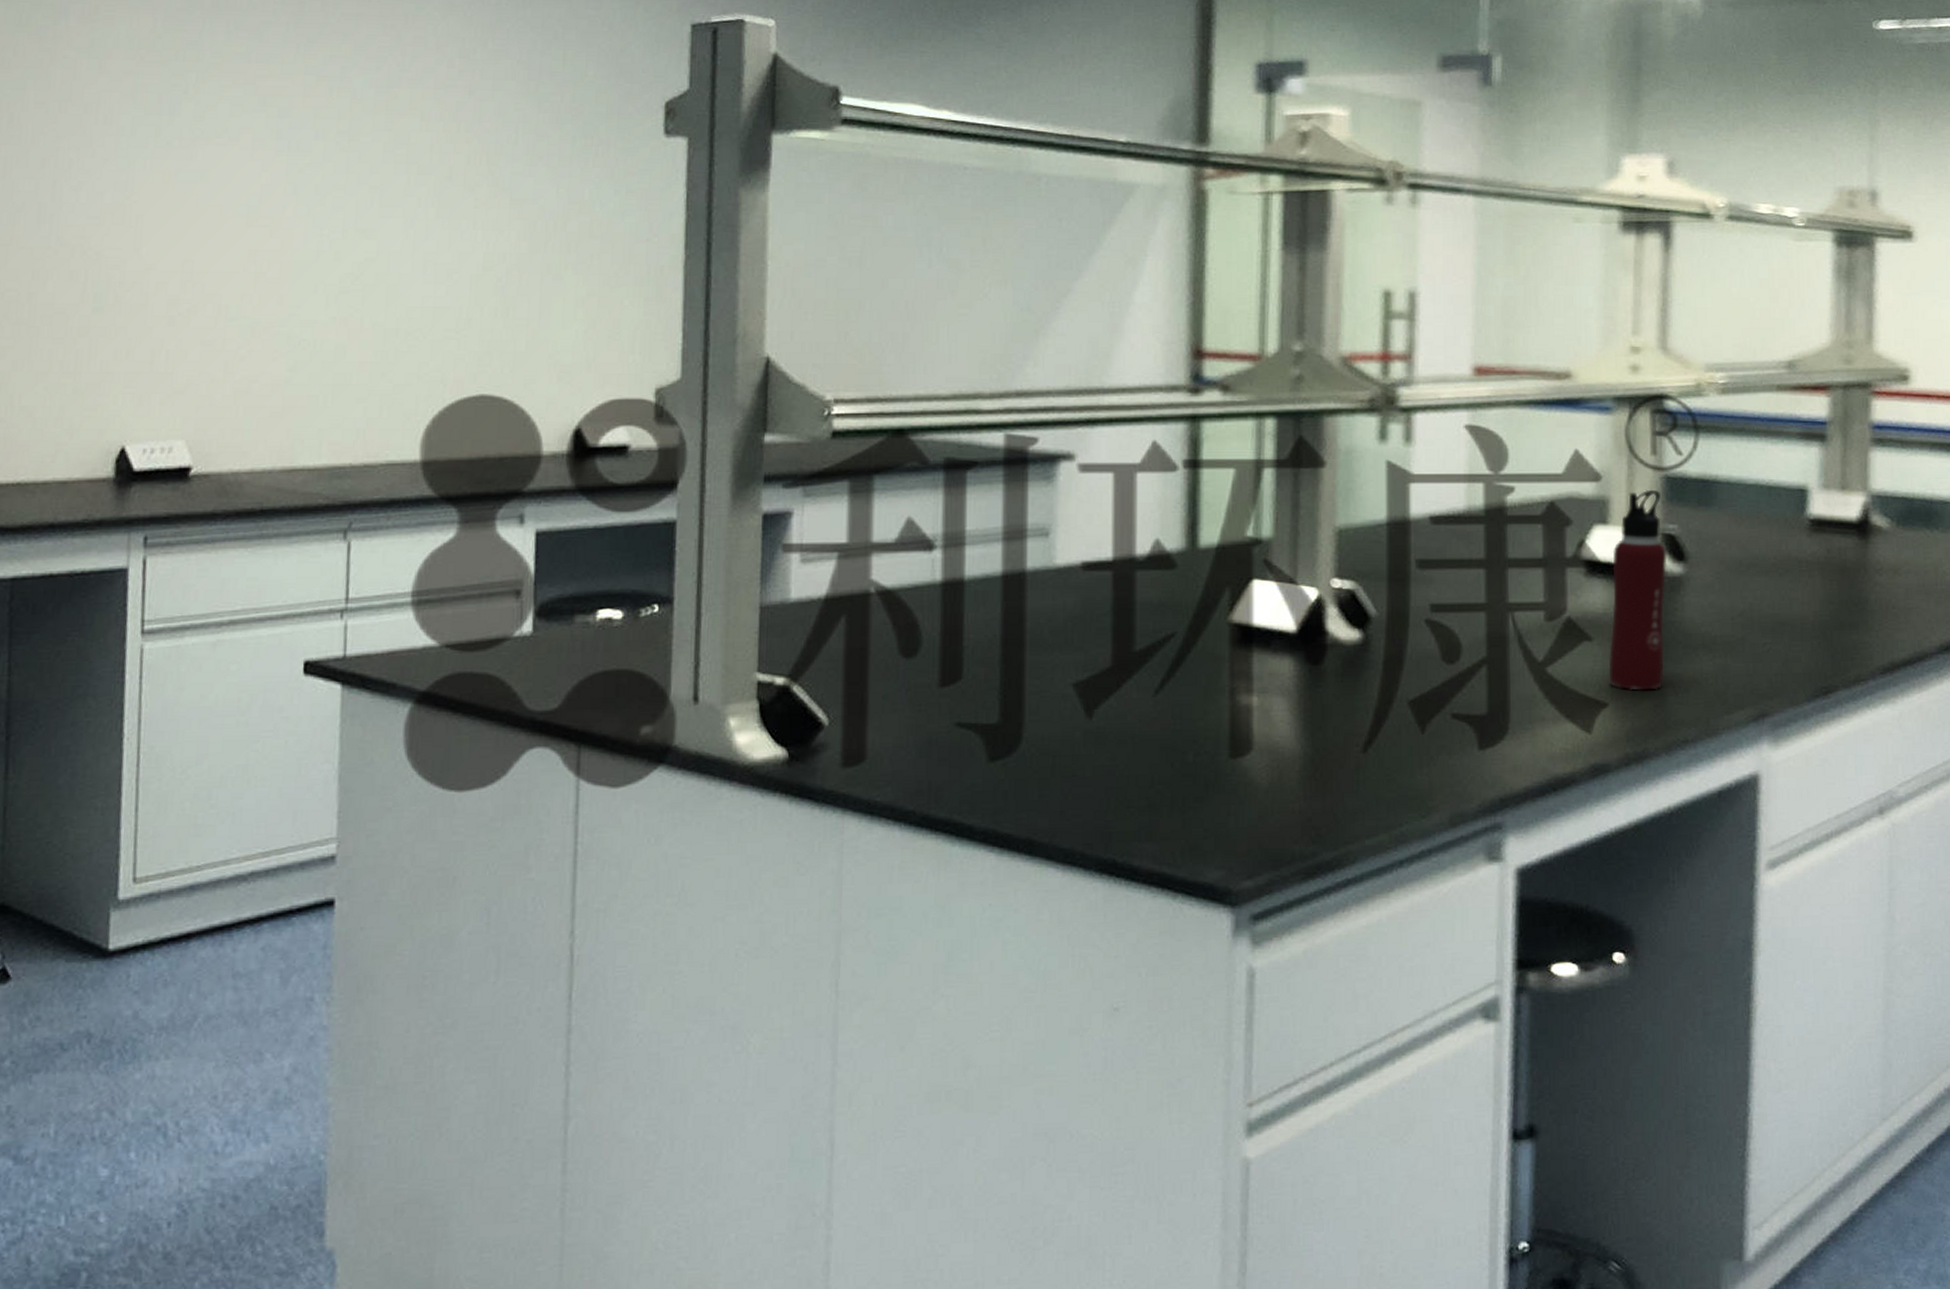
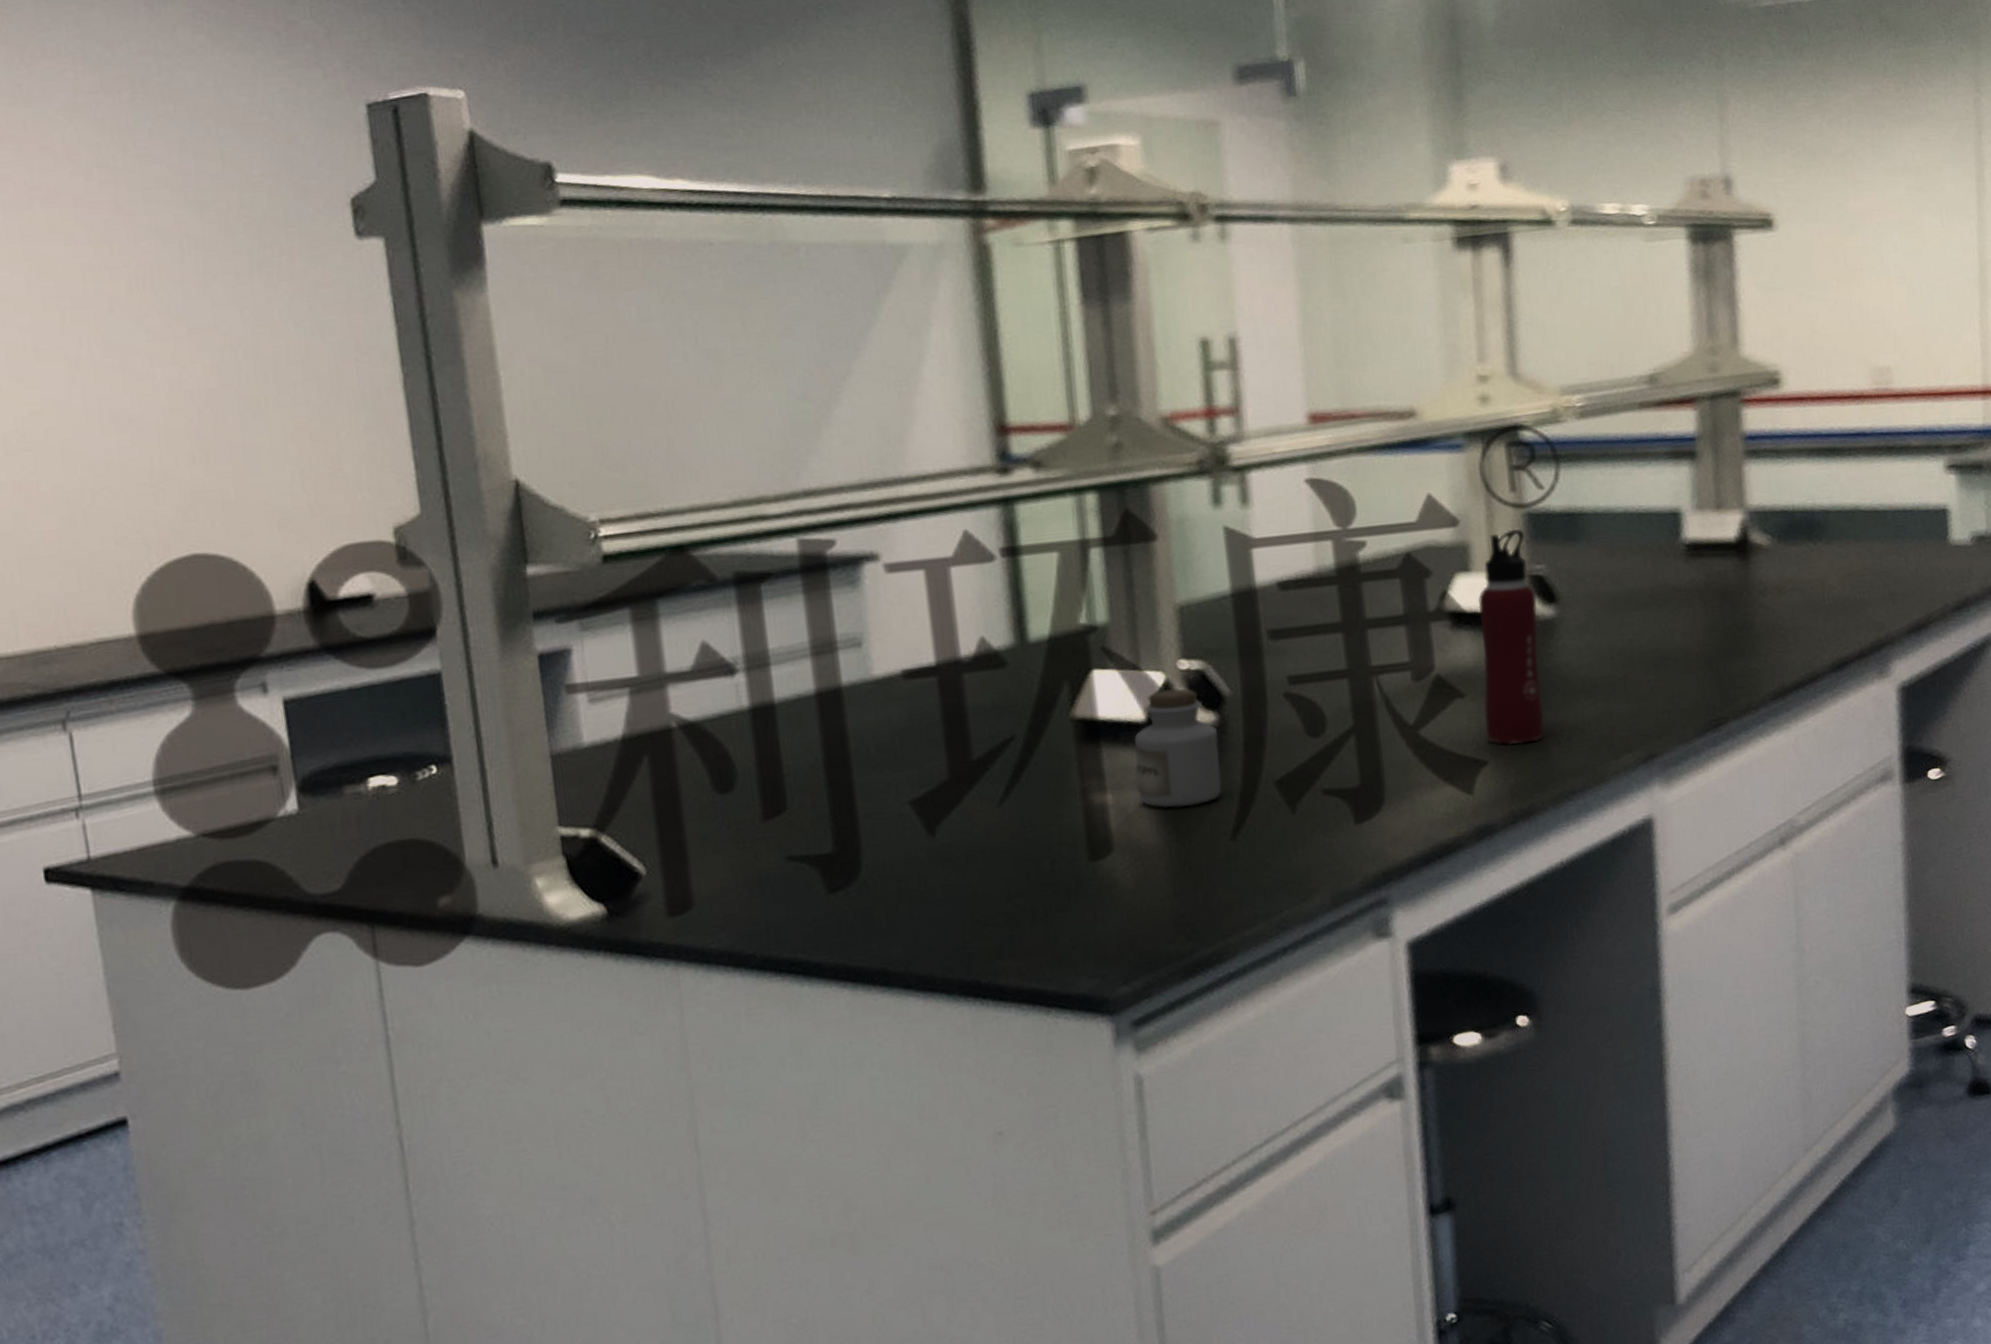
jar: none [1281,604,1361,717] -> present [1134,688,1222,808]

